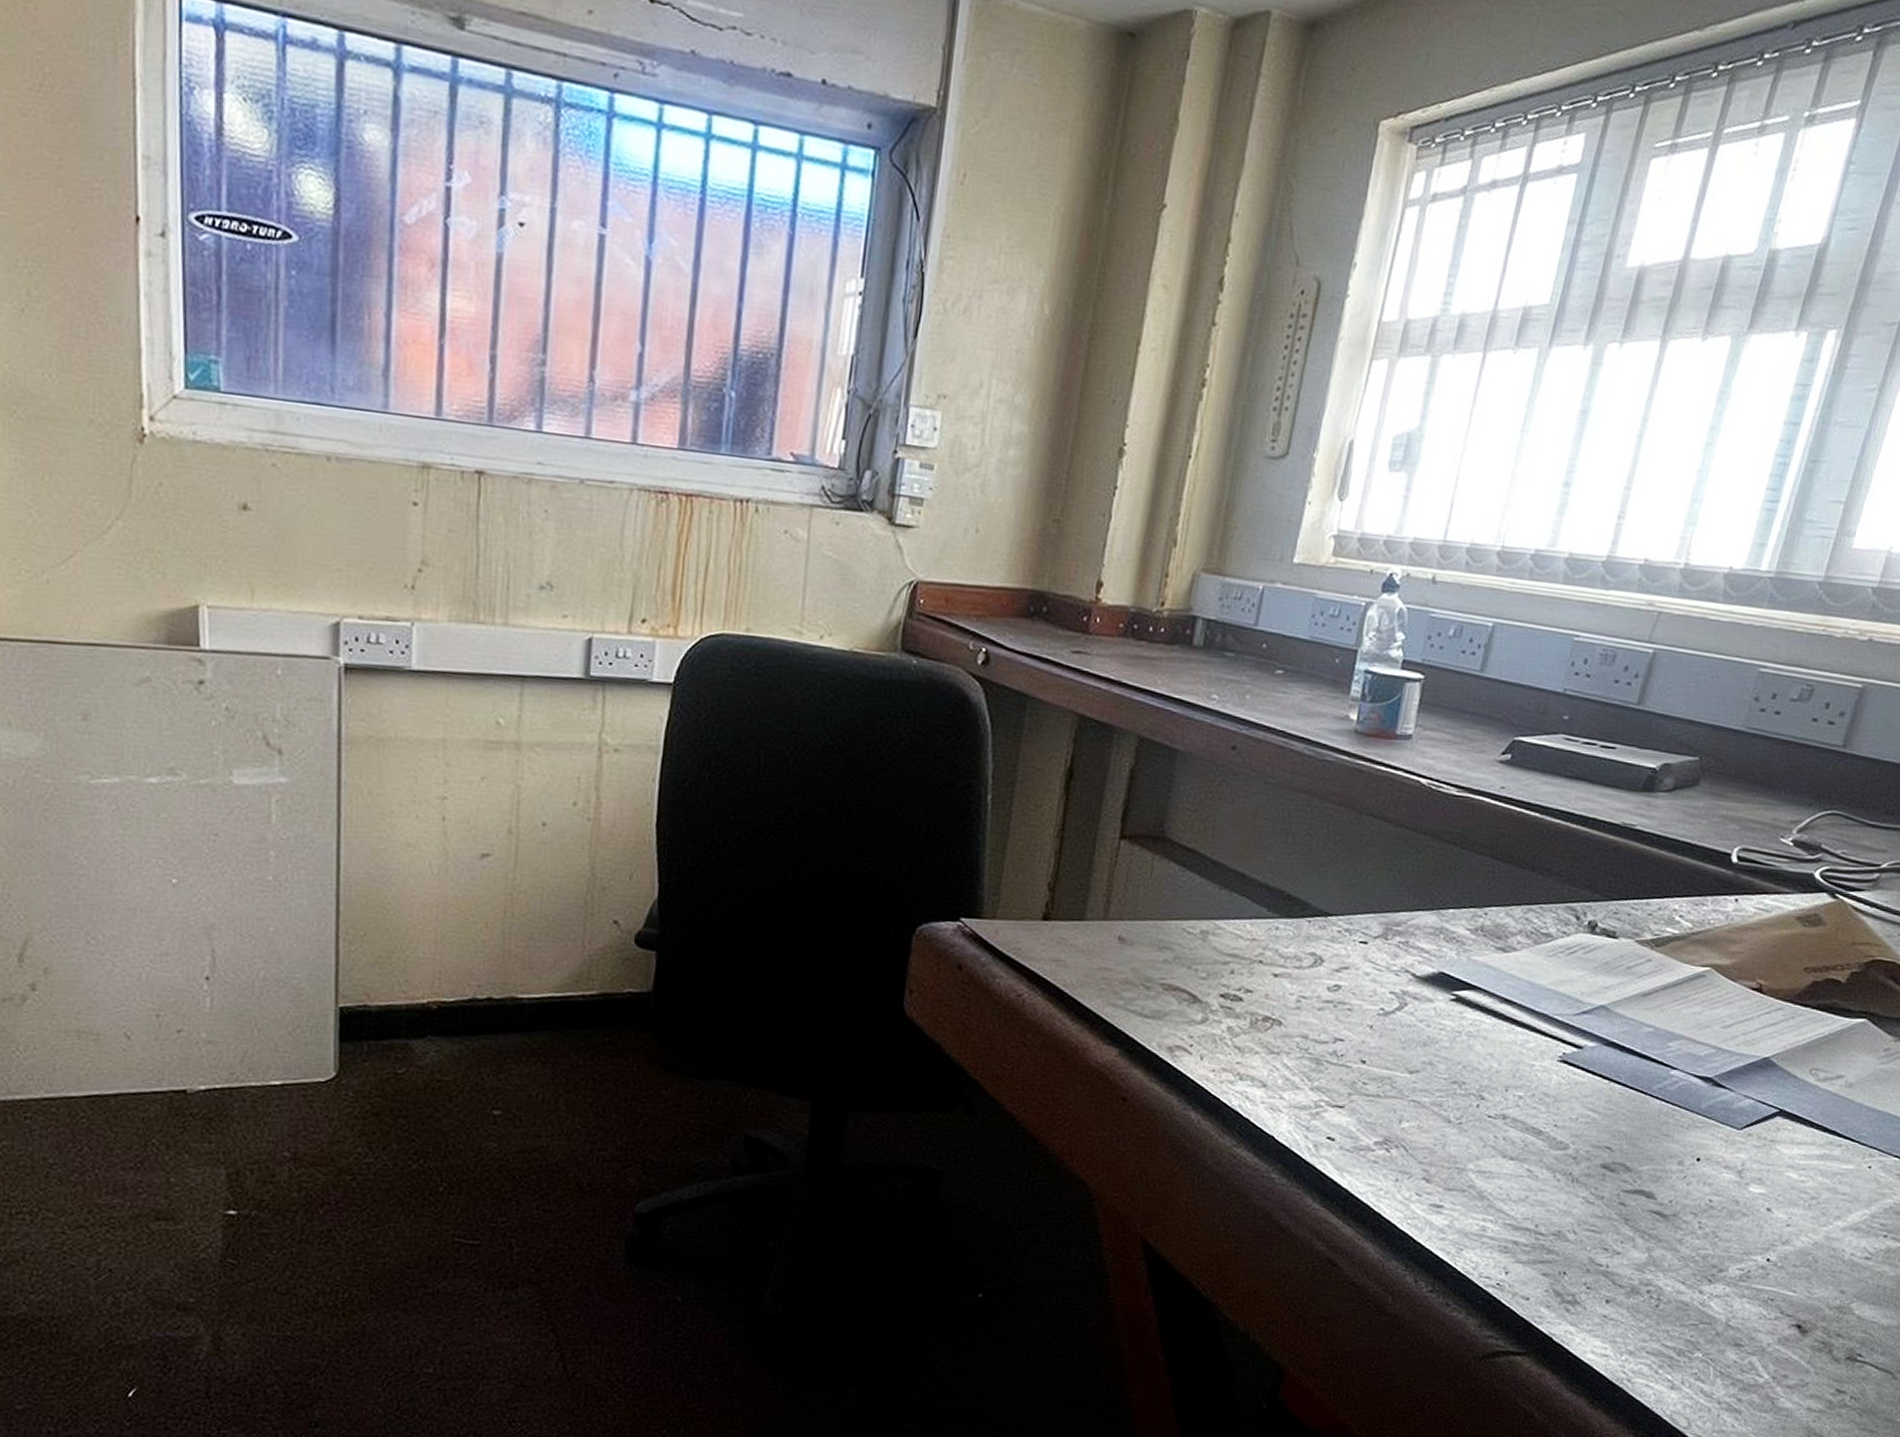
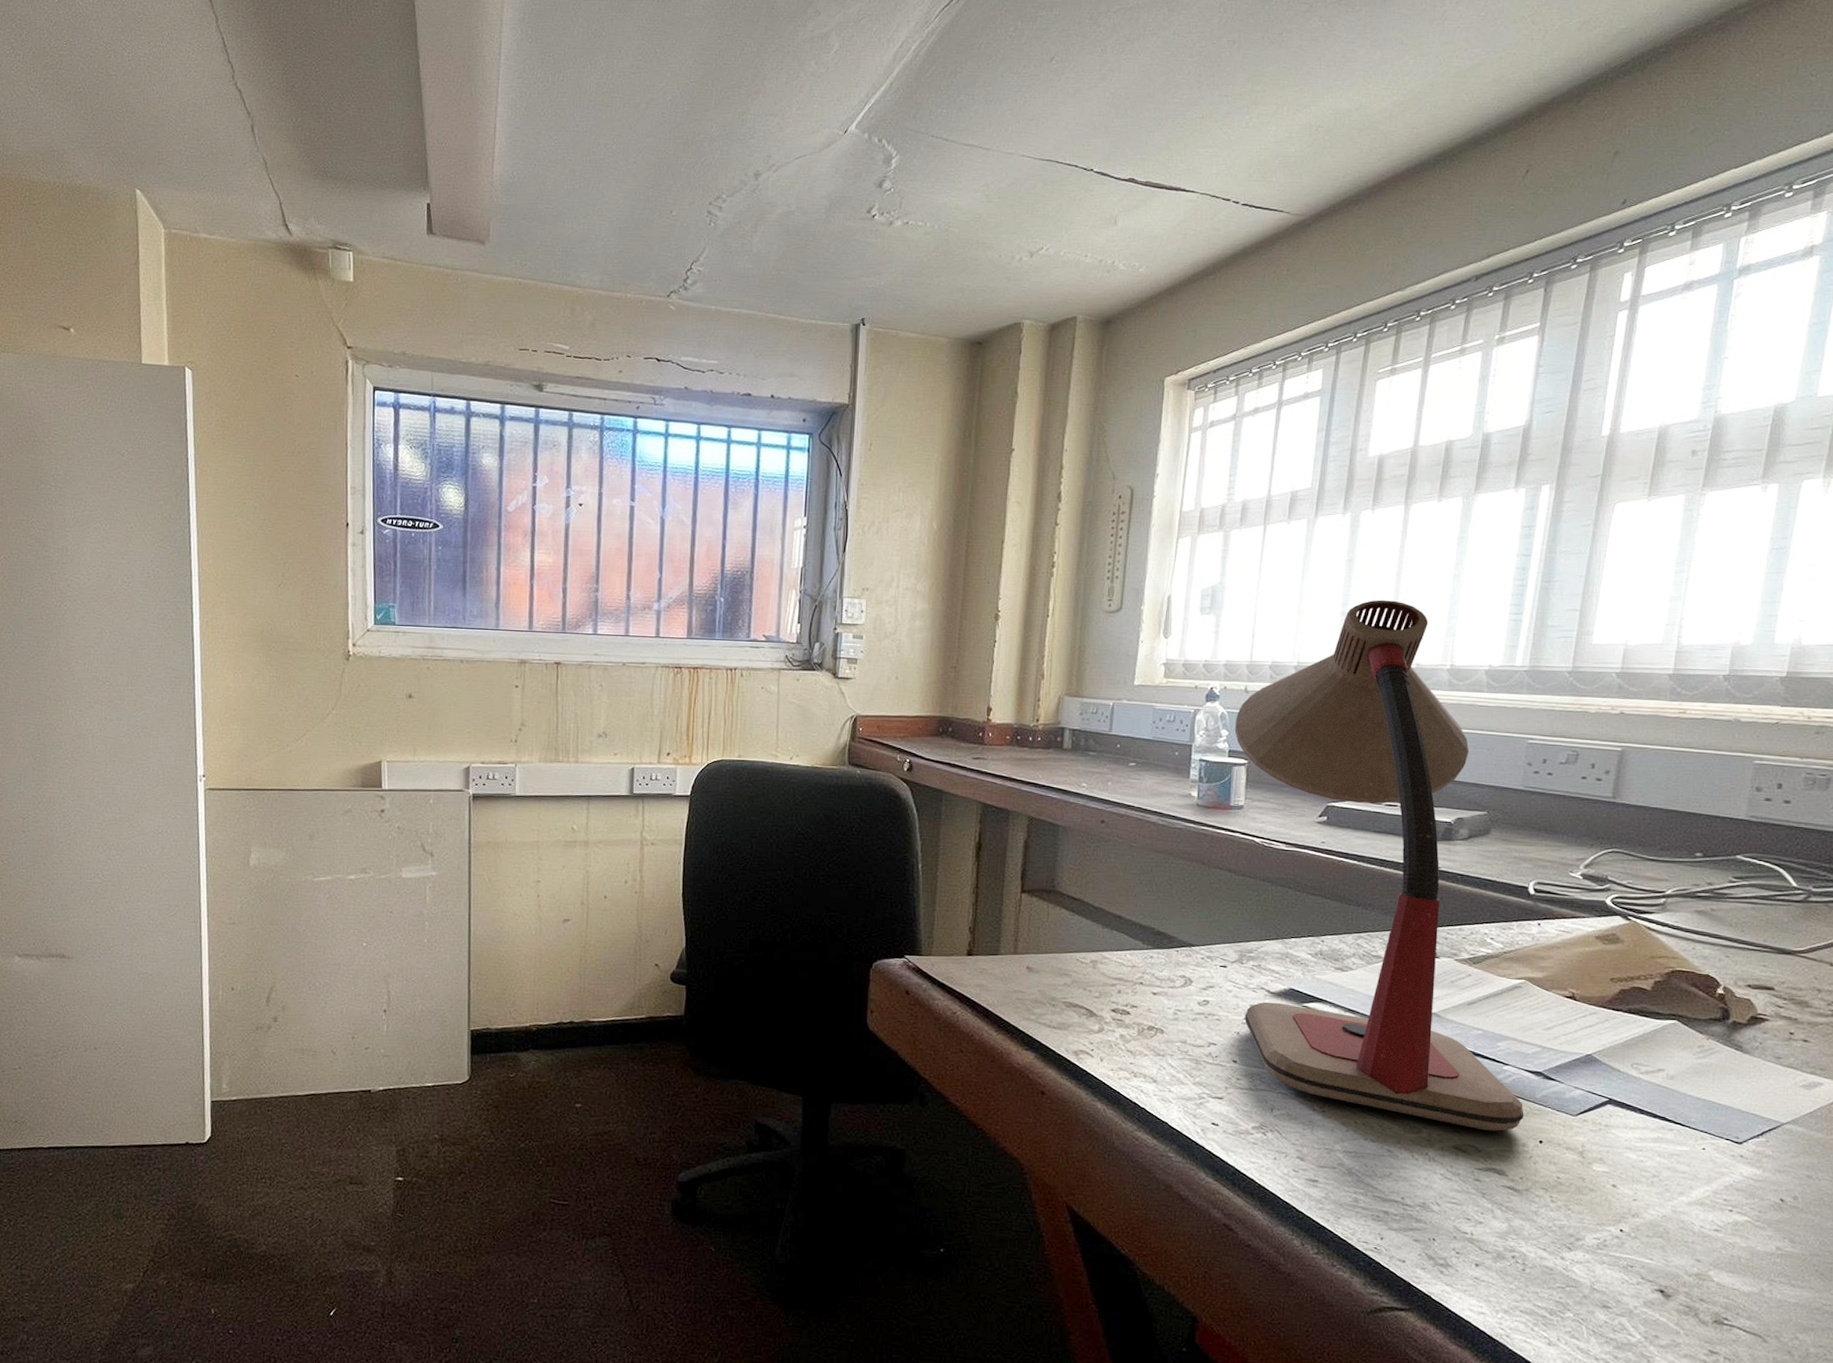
desk lamp: none [1381,468,1691,1147] -> present [1234,600,1524,1131]

